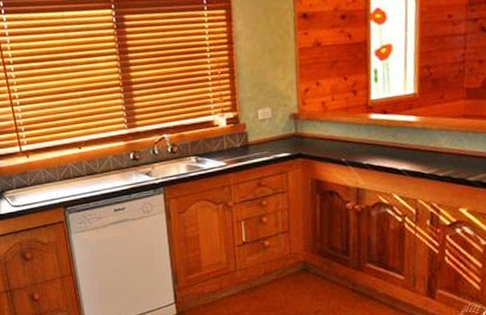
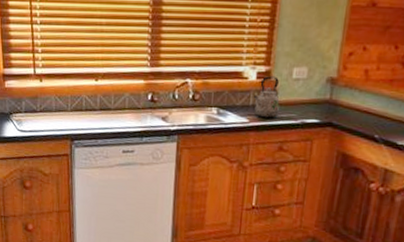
kettle: none [226,120,252,159] -> present [253,76,280,119]

